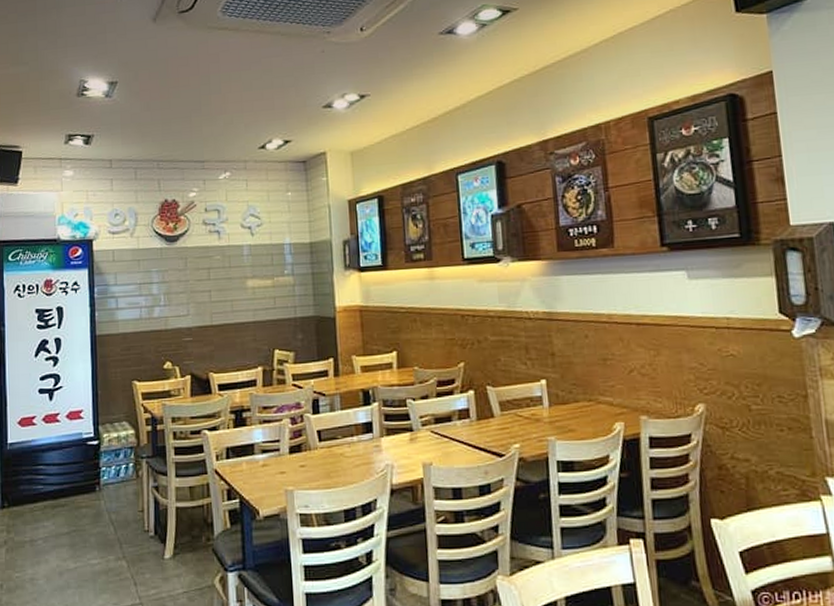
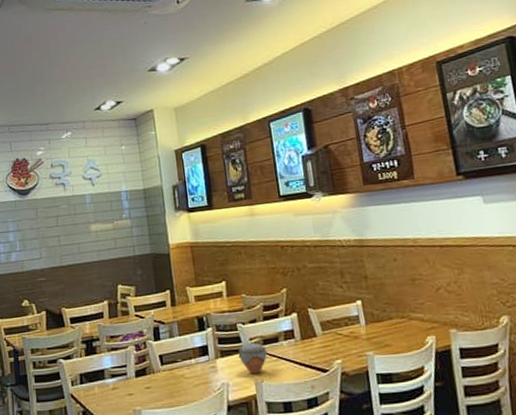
jar: none [406,421,439,456] -> present [238,343,268,374]

